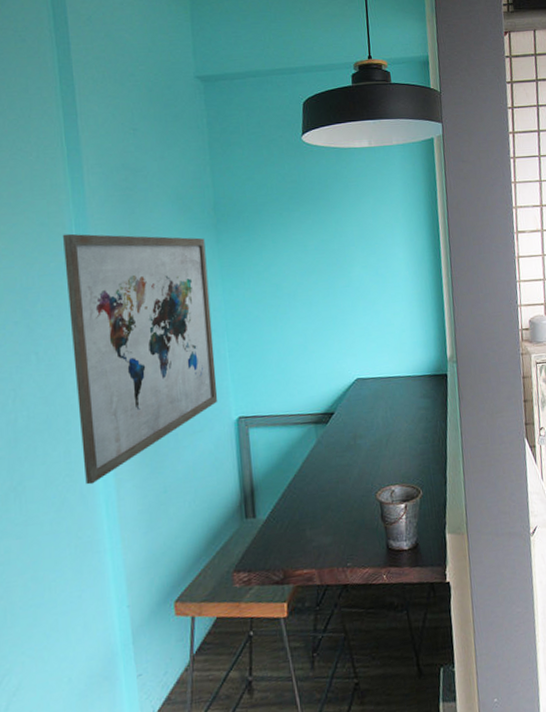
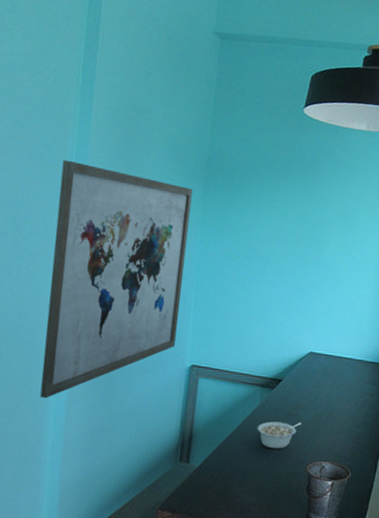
legume: none [318,451,362,485] -> present [257,421,302,449]

